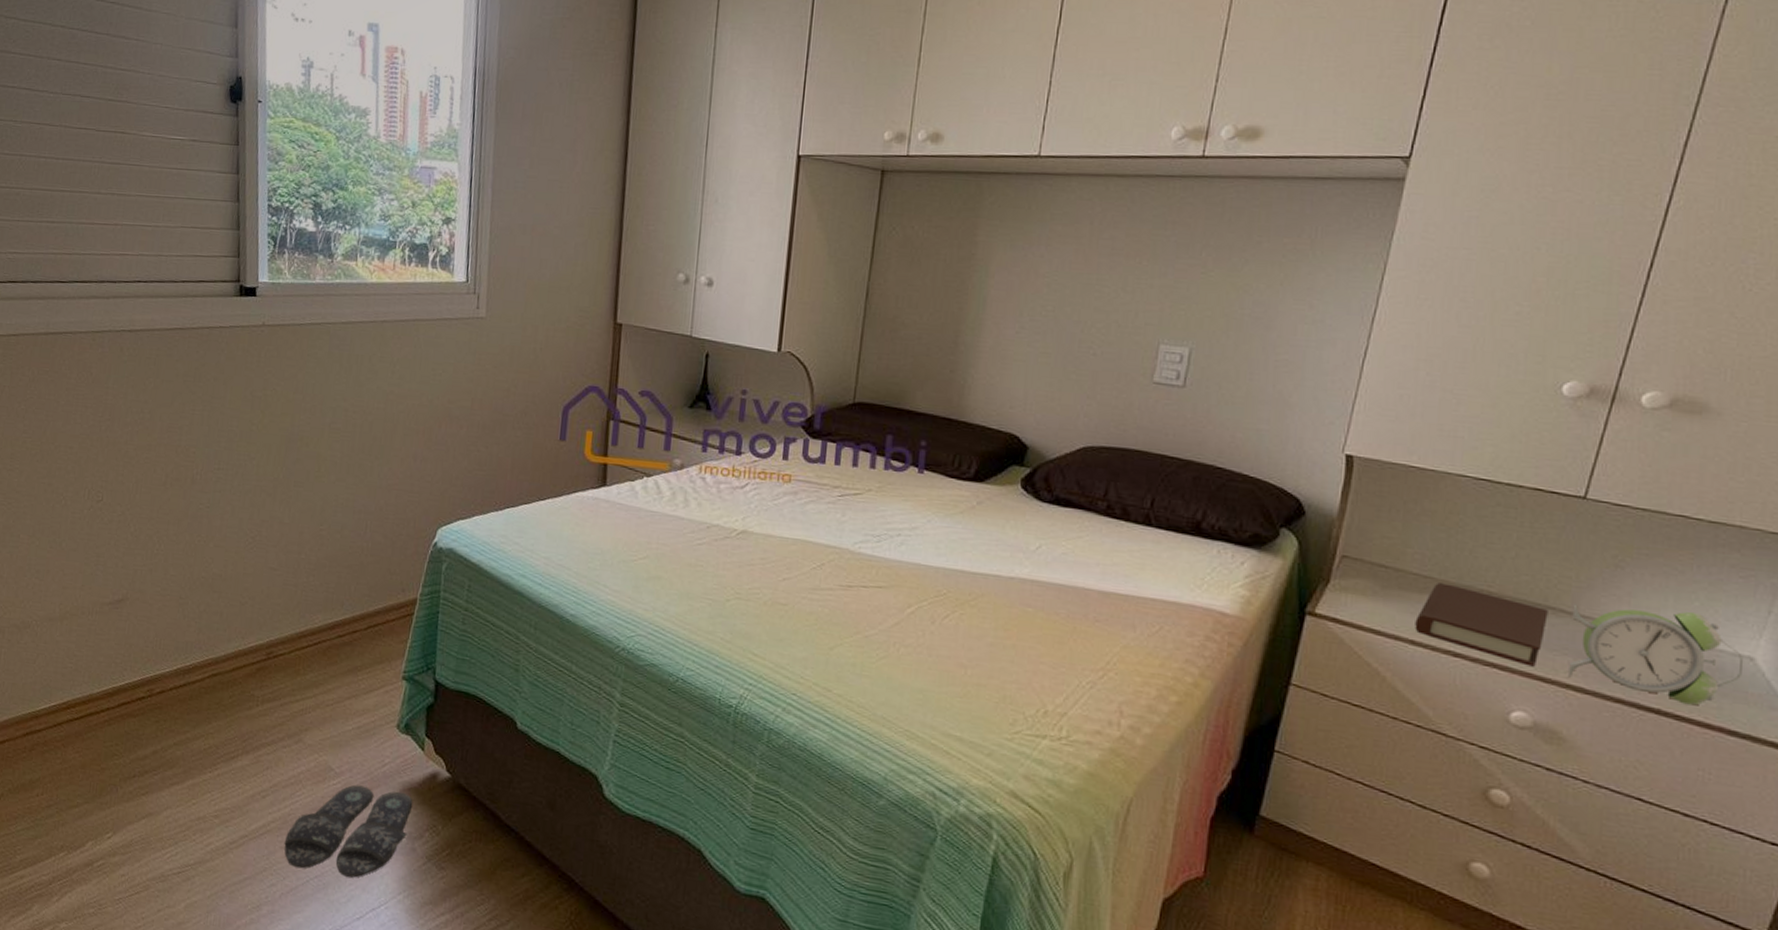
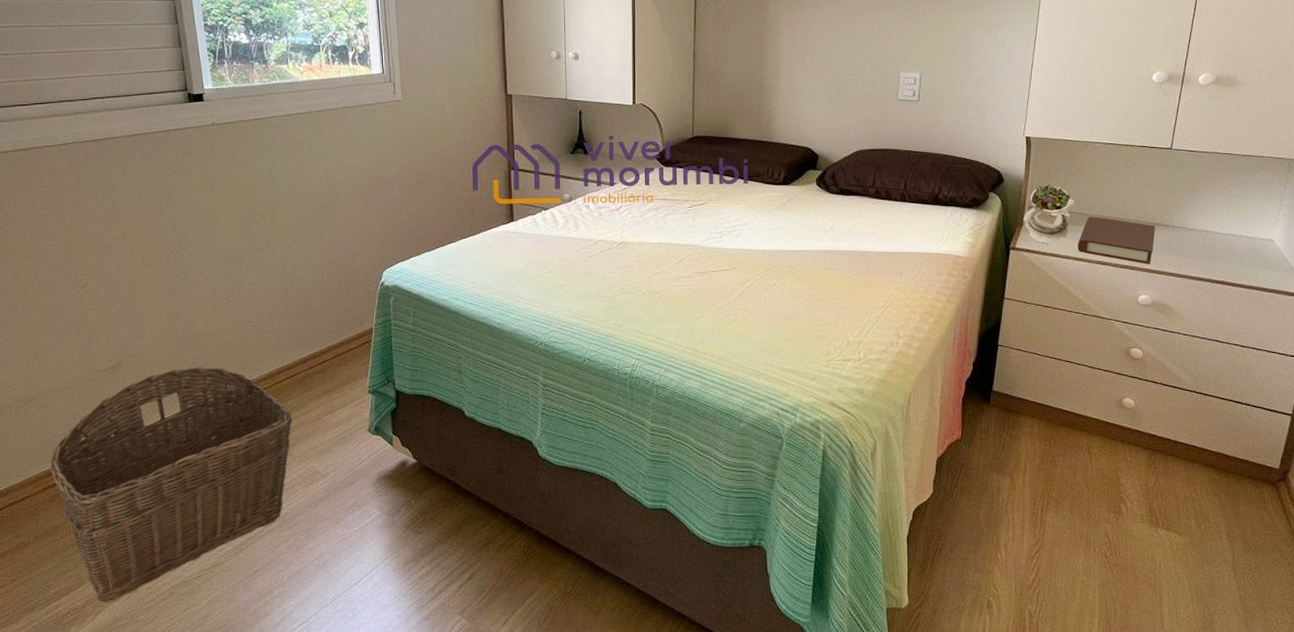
wicker basket: none [35,614,310,884] -> present [50,366,293,602]
slippers: present [284,785,412,878] -> none [286,480,388,554]
succulent plant: none [1330,526,1416,614] -> present [1023,184,1074,244]
alarm clock: present [1568,604,1744,706] -> none [1169,215,1268,276]

